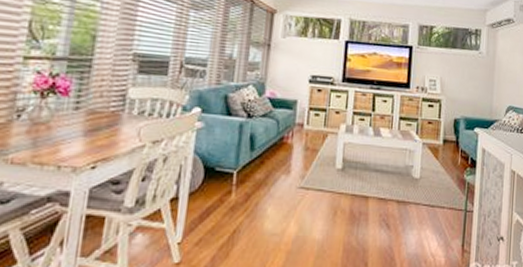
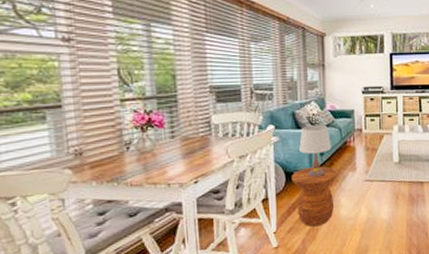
side table: none [211,163,268,241] -> present [291,166,337,227]
table lamp: none [226,113,265,178] -> present [299,125,331,178]

